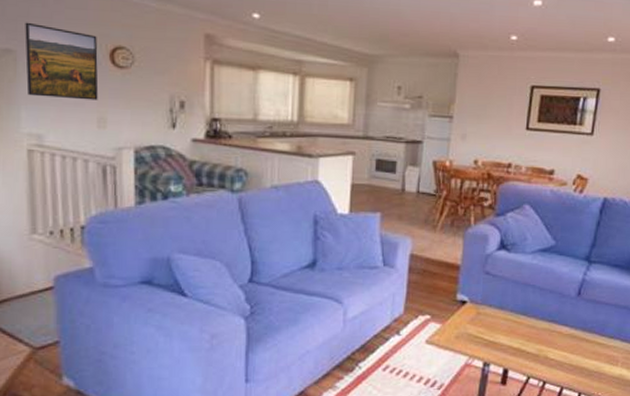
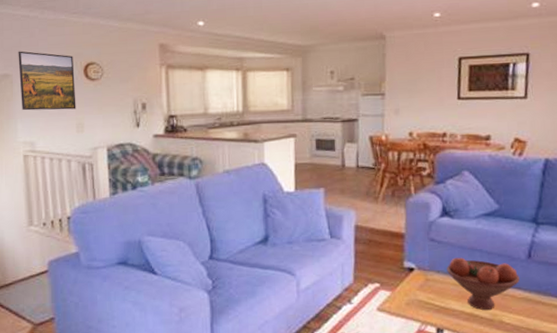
fruit bowl: none [499,292,568,345] -> present [447,257,520,310]

